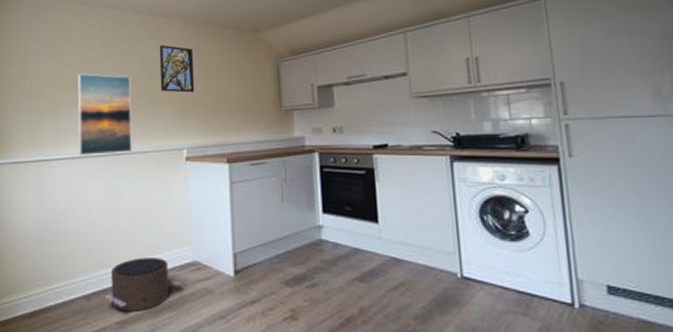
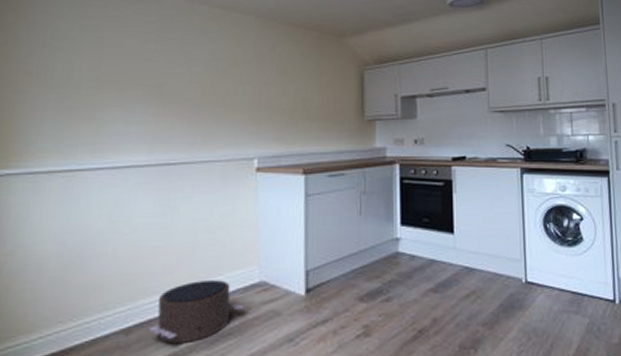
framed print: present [77,73,133,155] -> none [122,69,194,164]
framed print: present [159,45,195,93] -> none [229,42,271,97]

